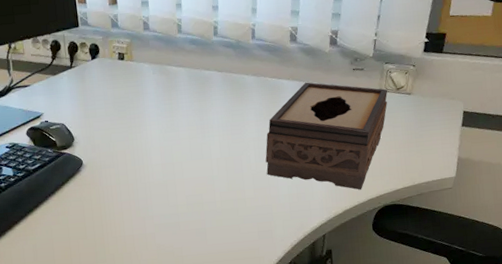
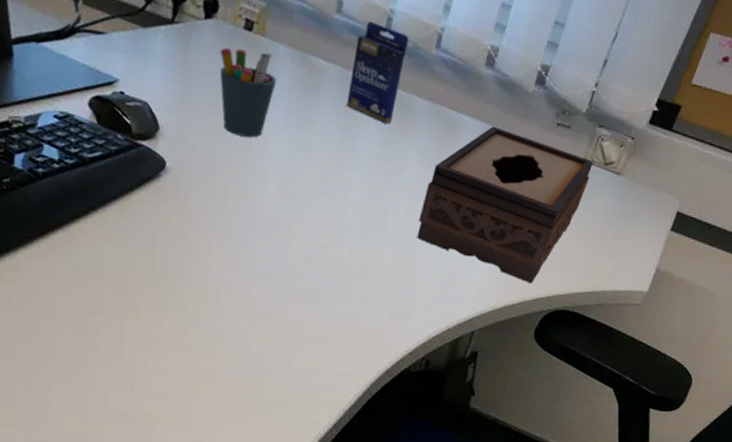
pen holder: none [105,71,147,132] -> present [219,47,277,138]
small box: none [196,32,232,100] -> present [346,21,409,124]

